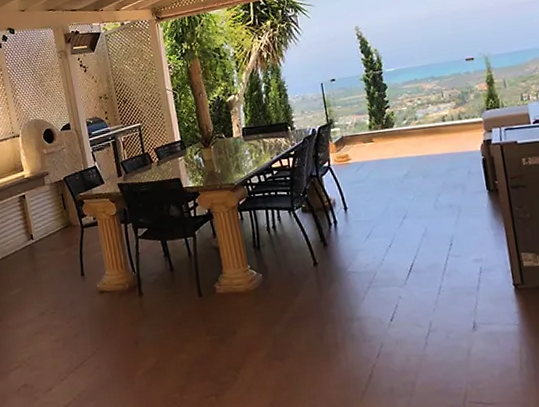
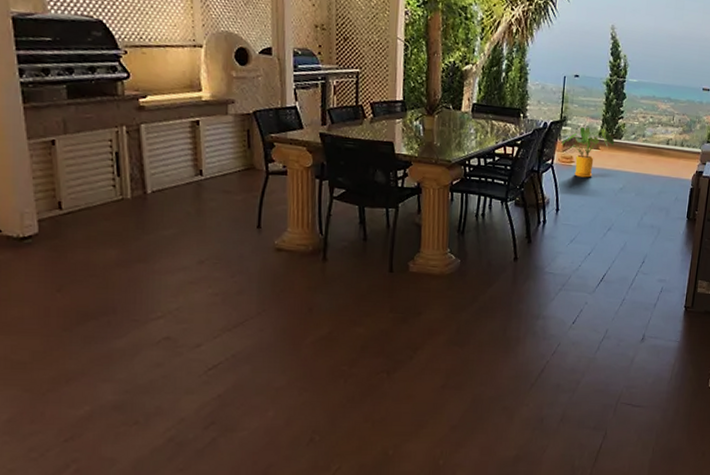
house plant: none [334,121,388,173] -> present [562,126,615,178]

